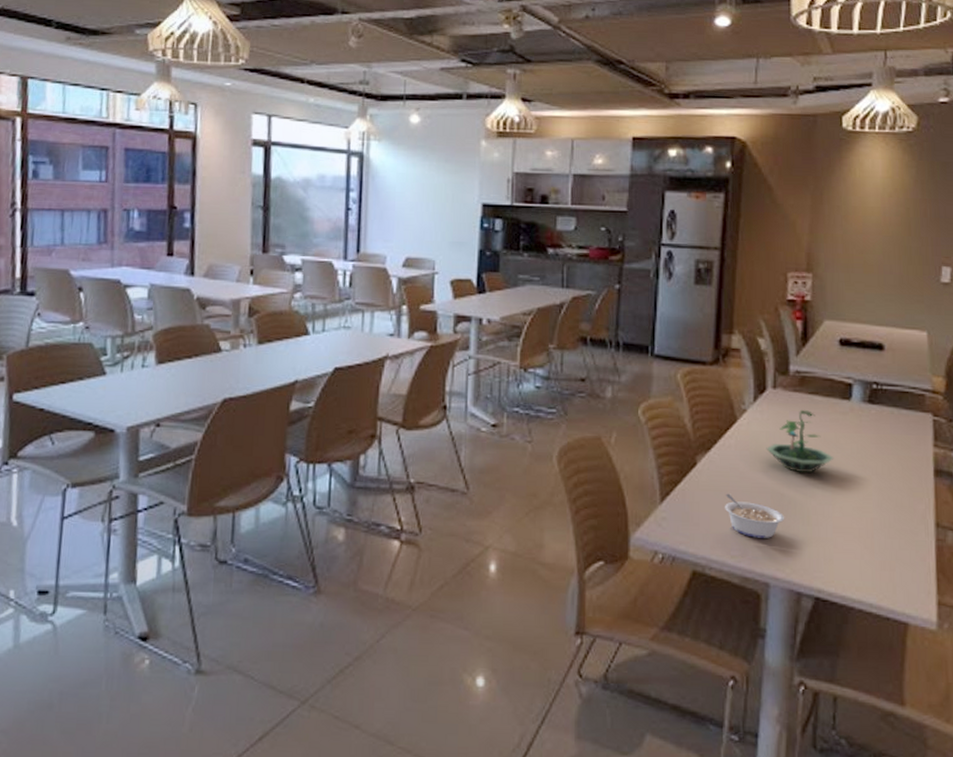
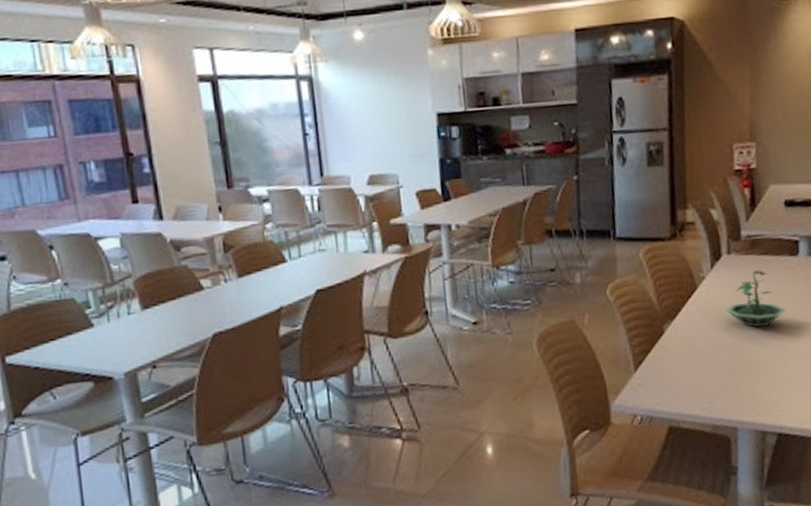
legume: present [725,493,785,538] -> none [692,354,747,390]

